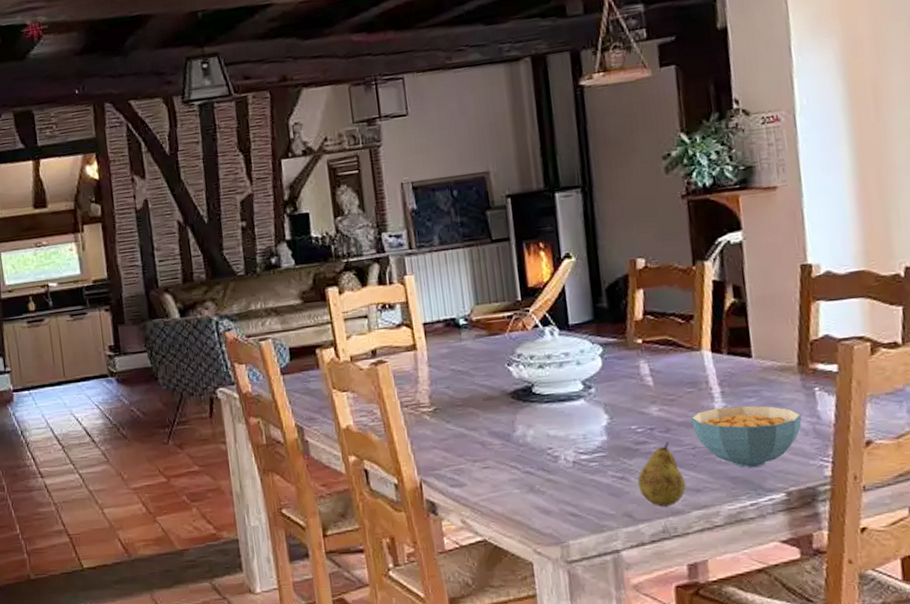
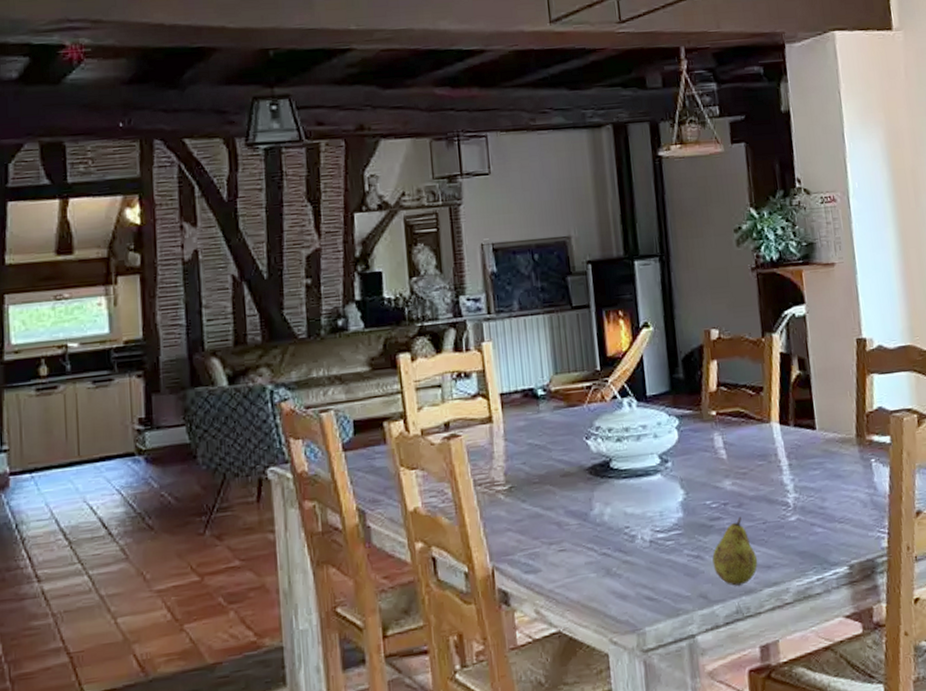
cereal bowl: present [691,405,803,468] -> none [762,478,861,542]

